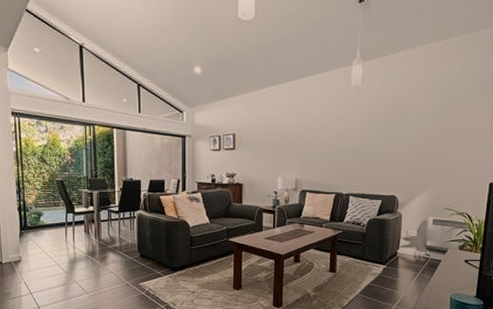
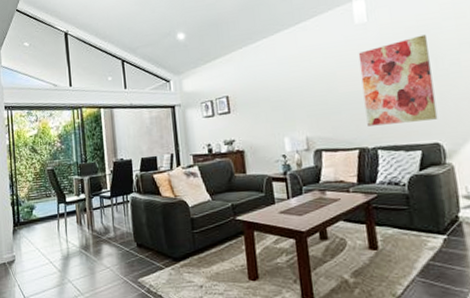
wall art: none [345,105,404,177] -> present [358,34,438,126]

